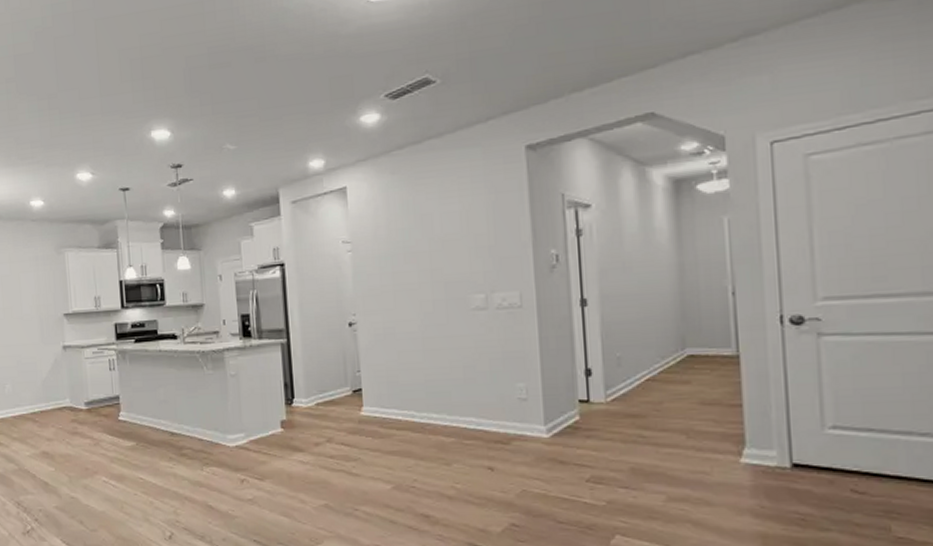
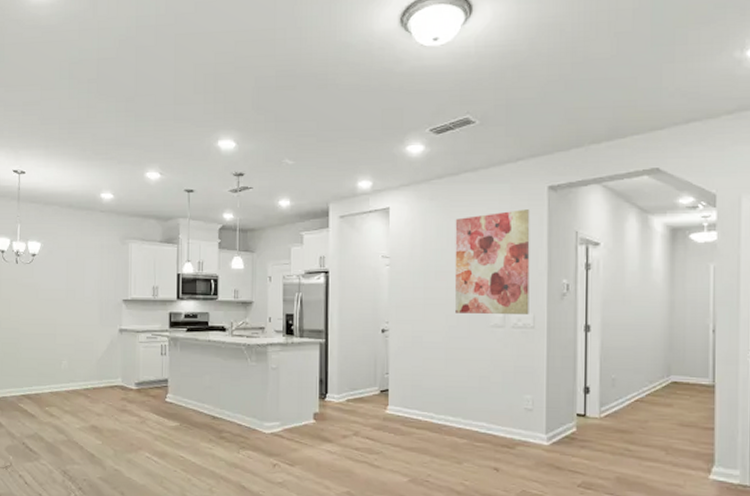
wall art: none [422,174,515,298] -> present [454,209,530,316]

